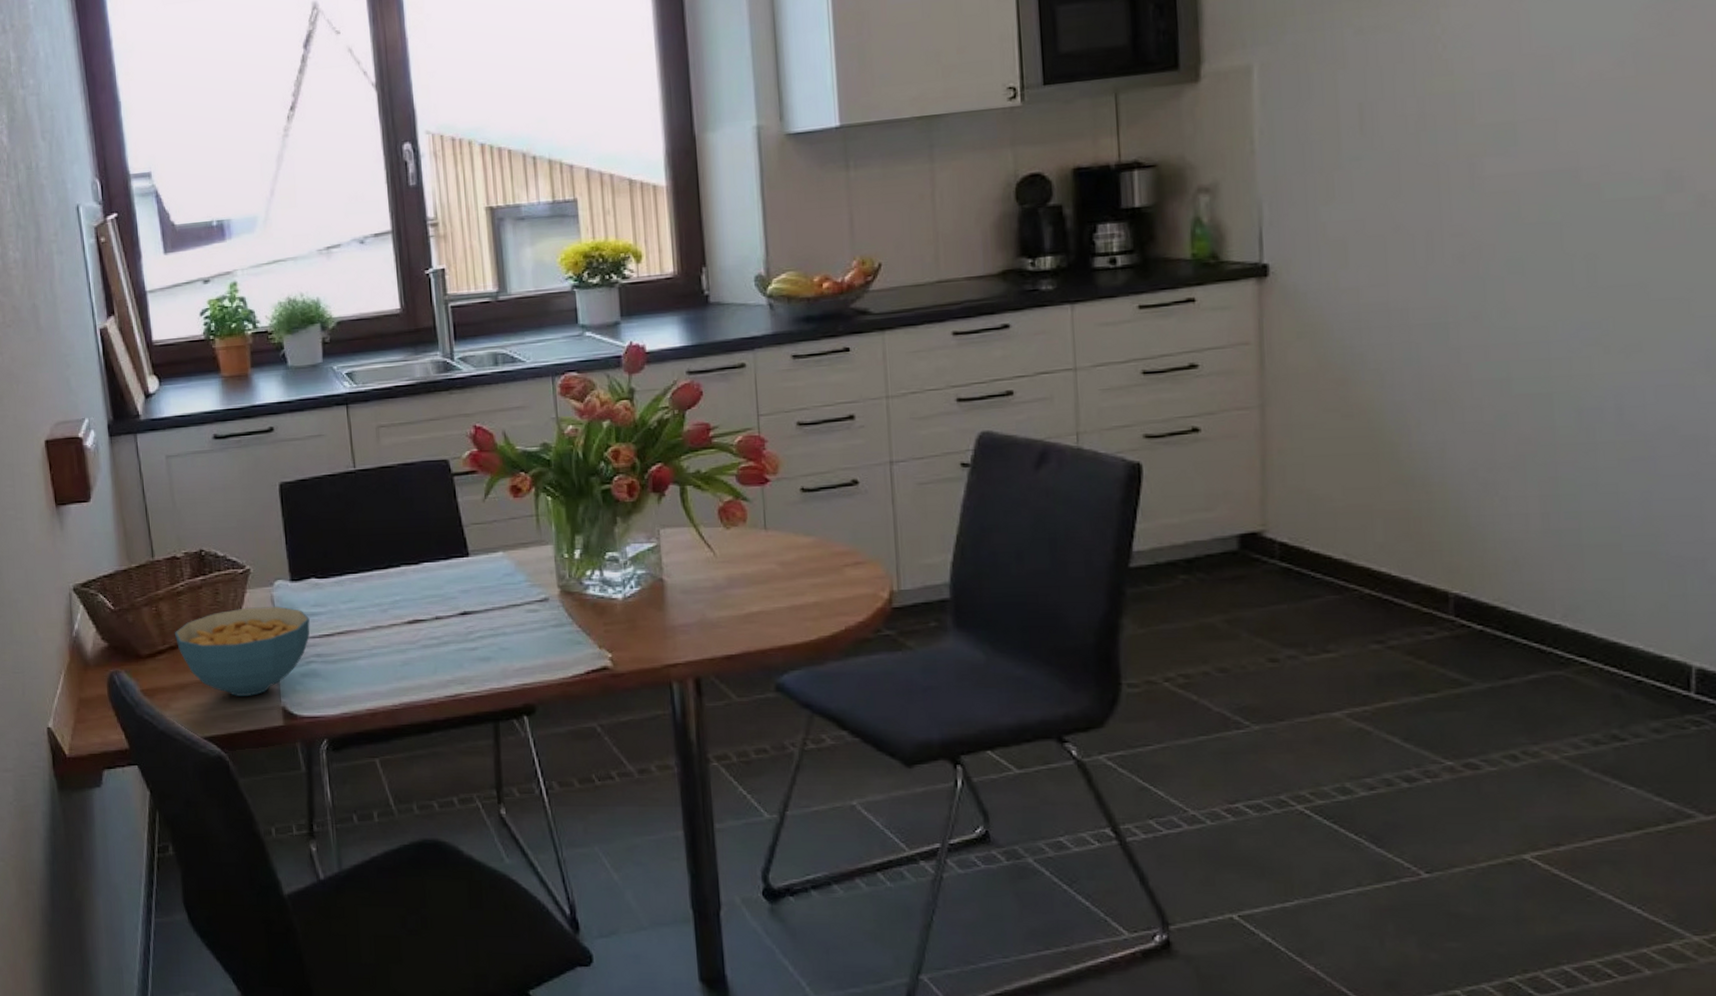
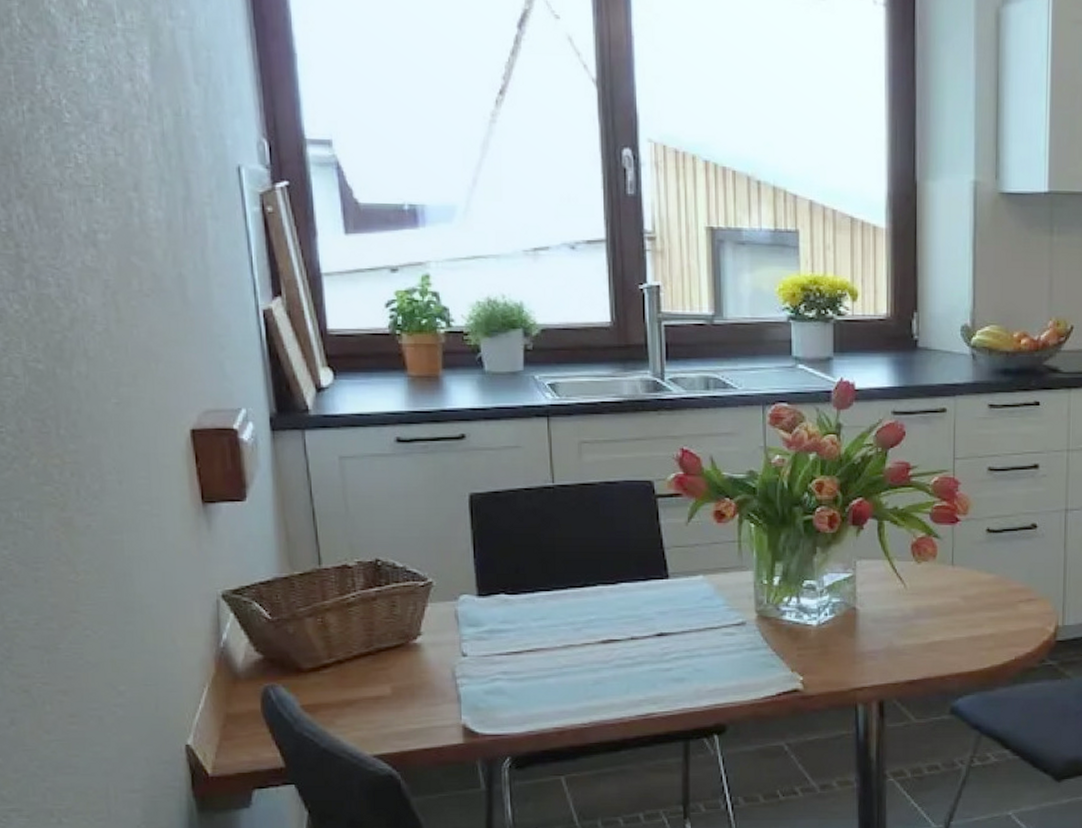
cereal bowl: present [174,606,310,696] -> none [342,622,497,713]

